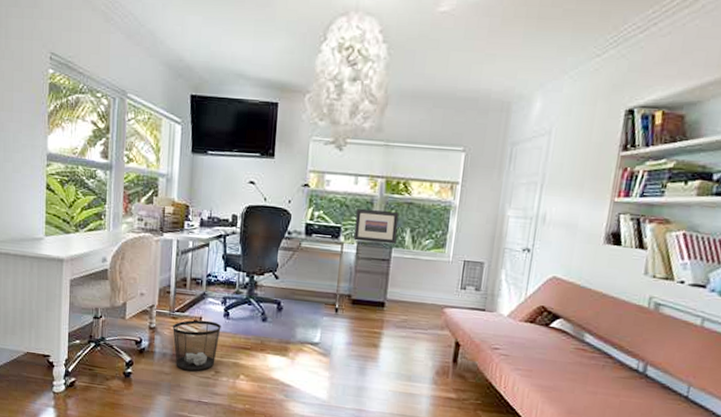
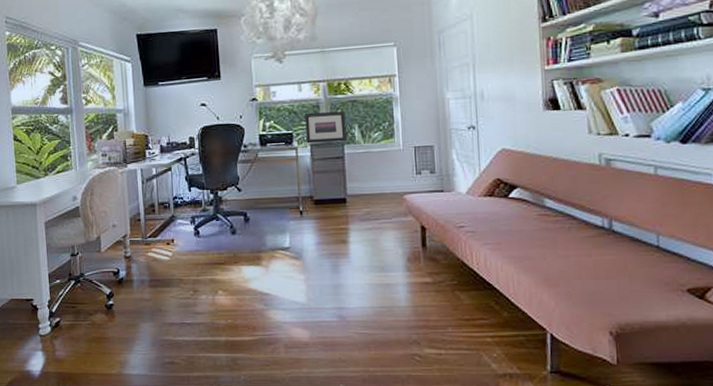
waste bin: present [172,320,221,372] -> none [146,241,194,294]

